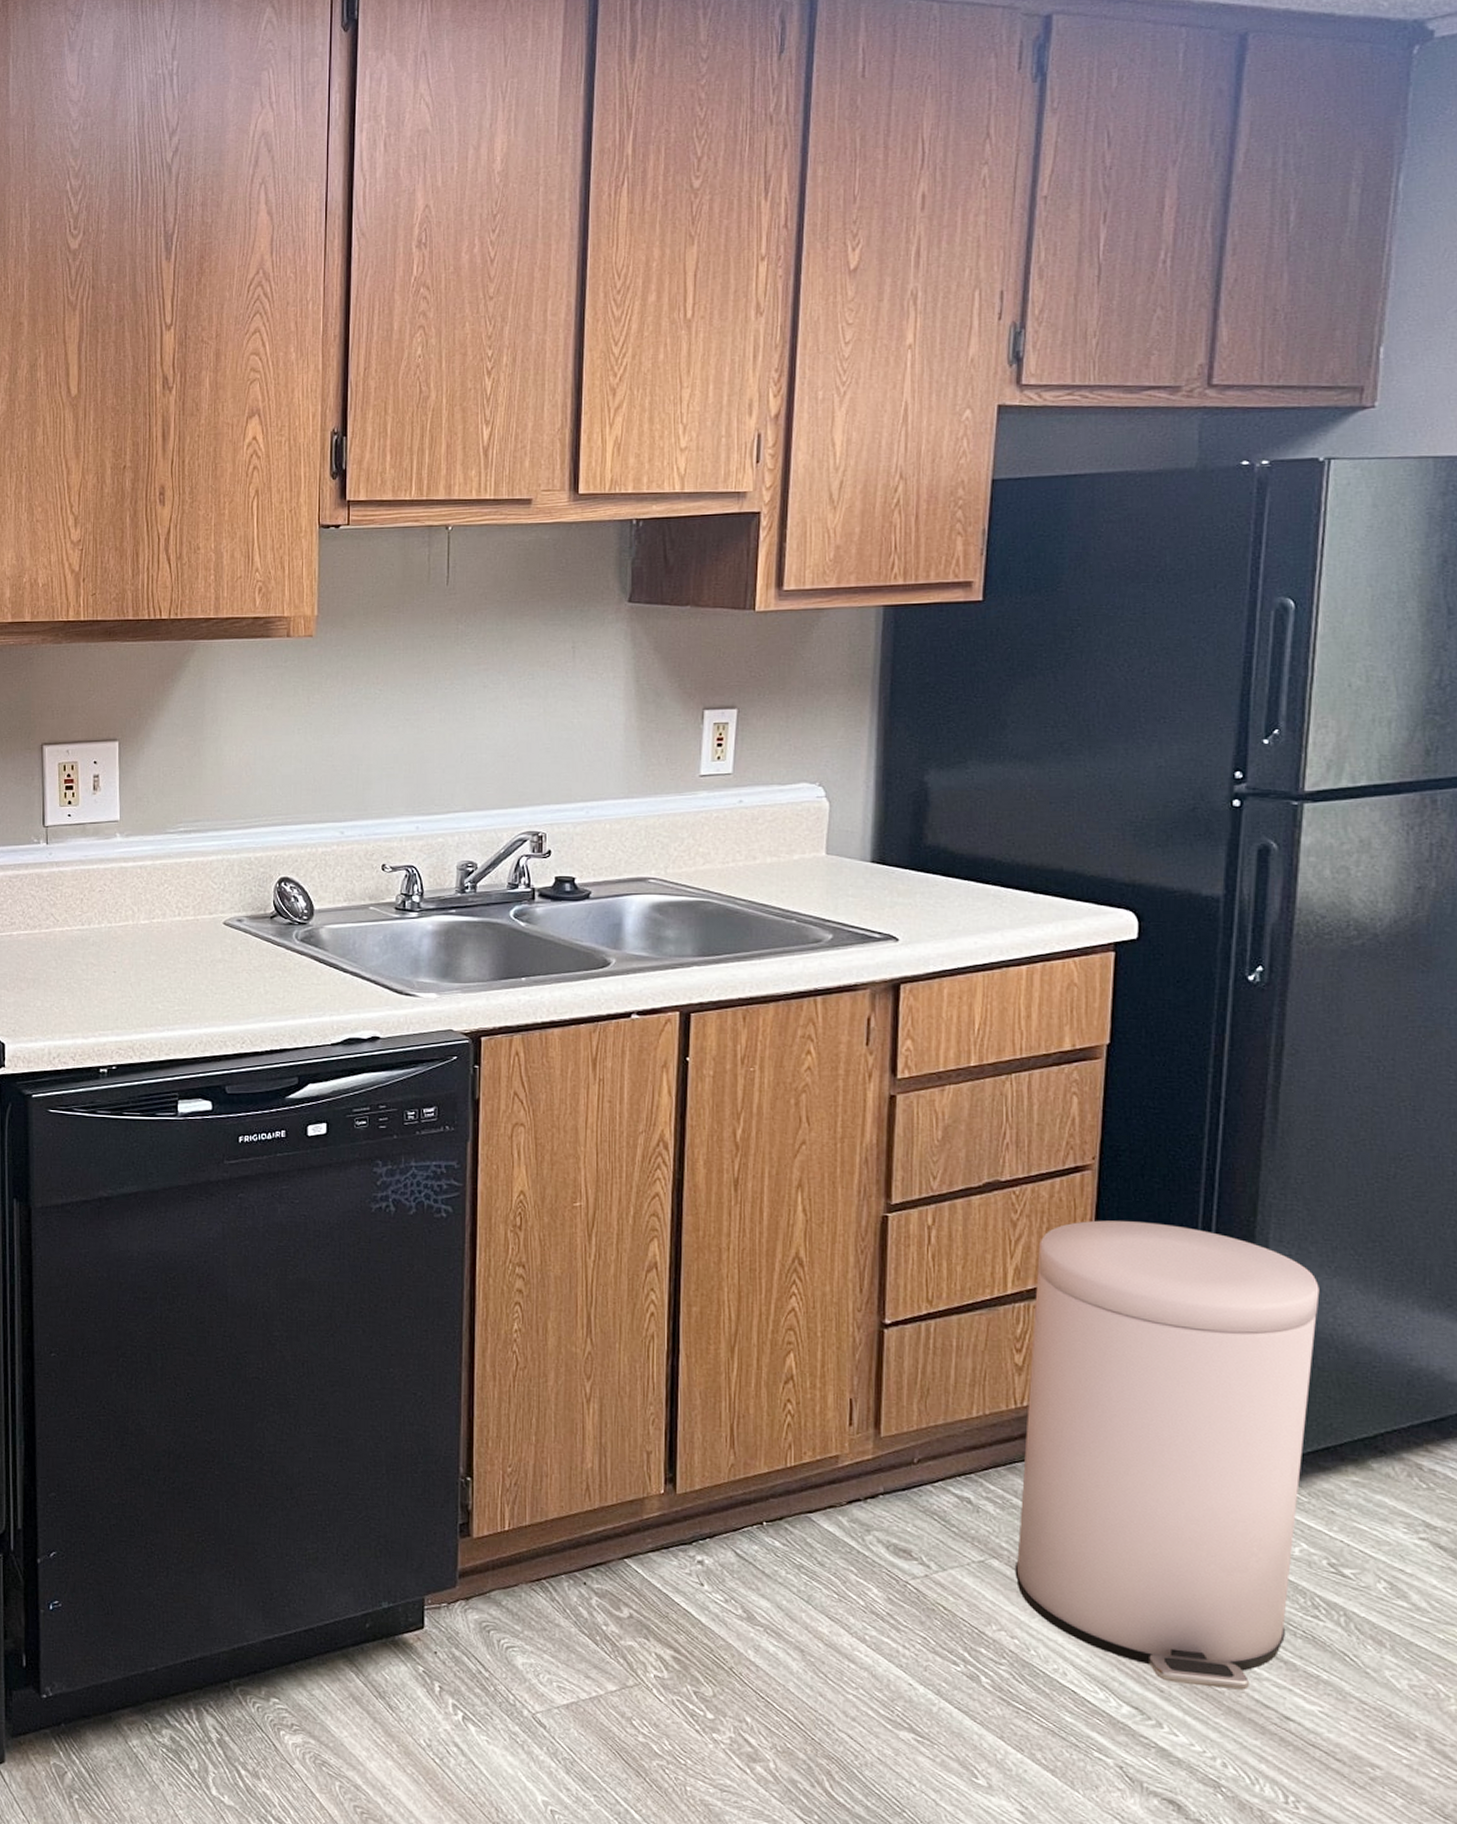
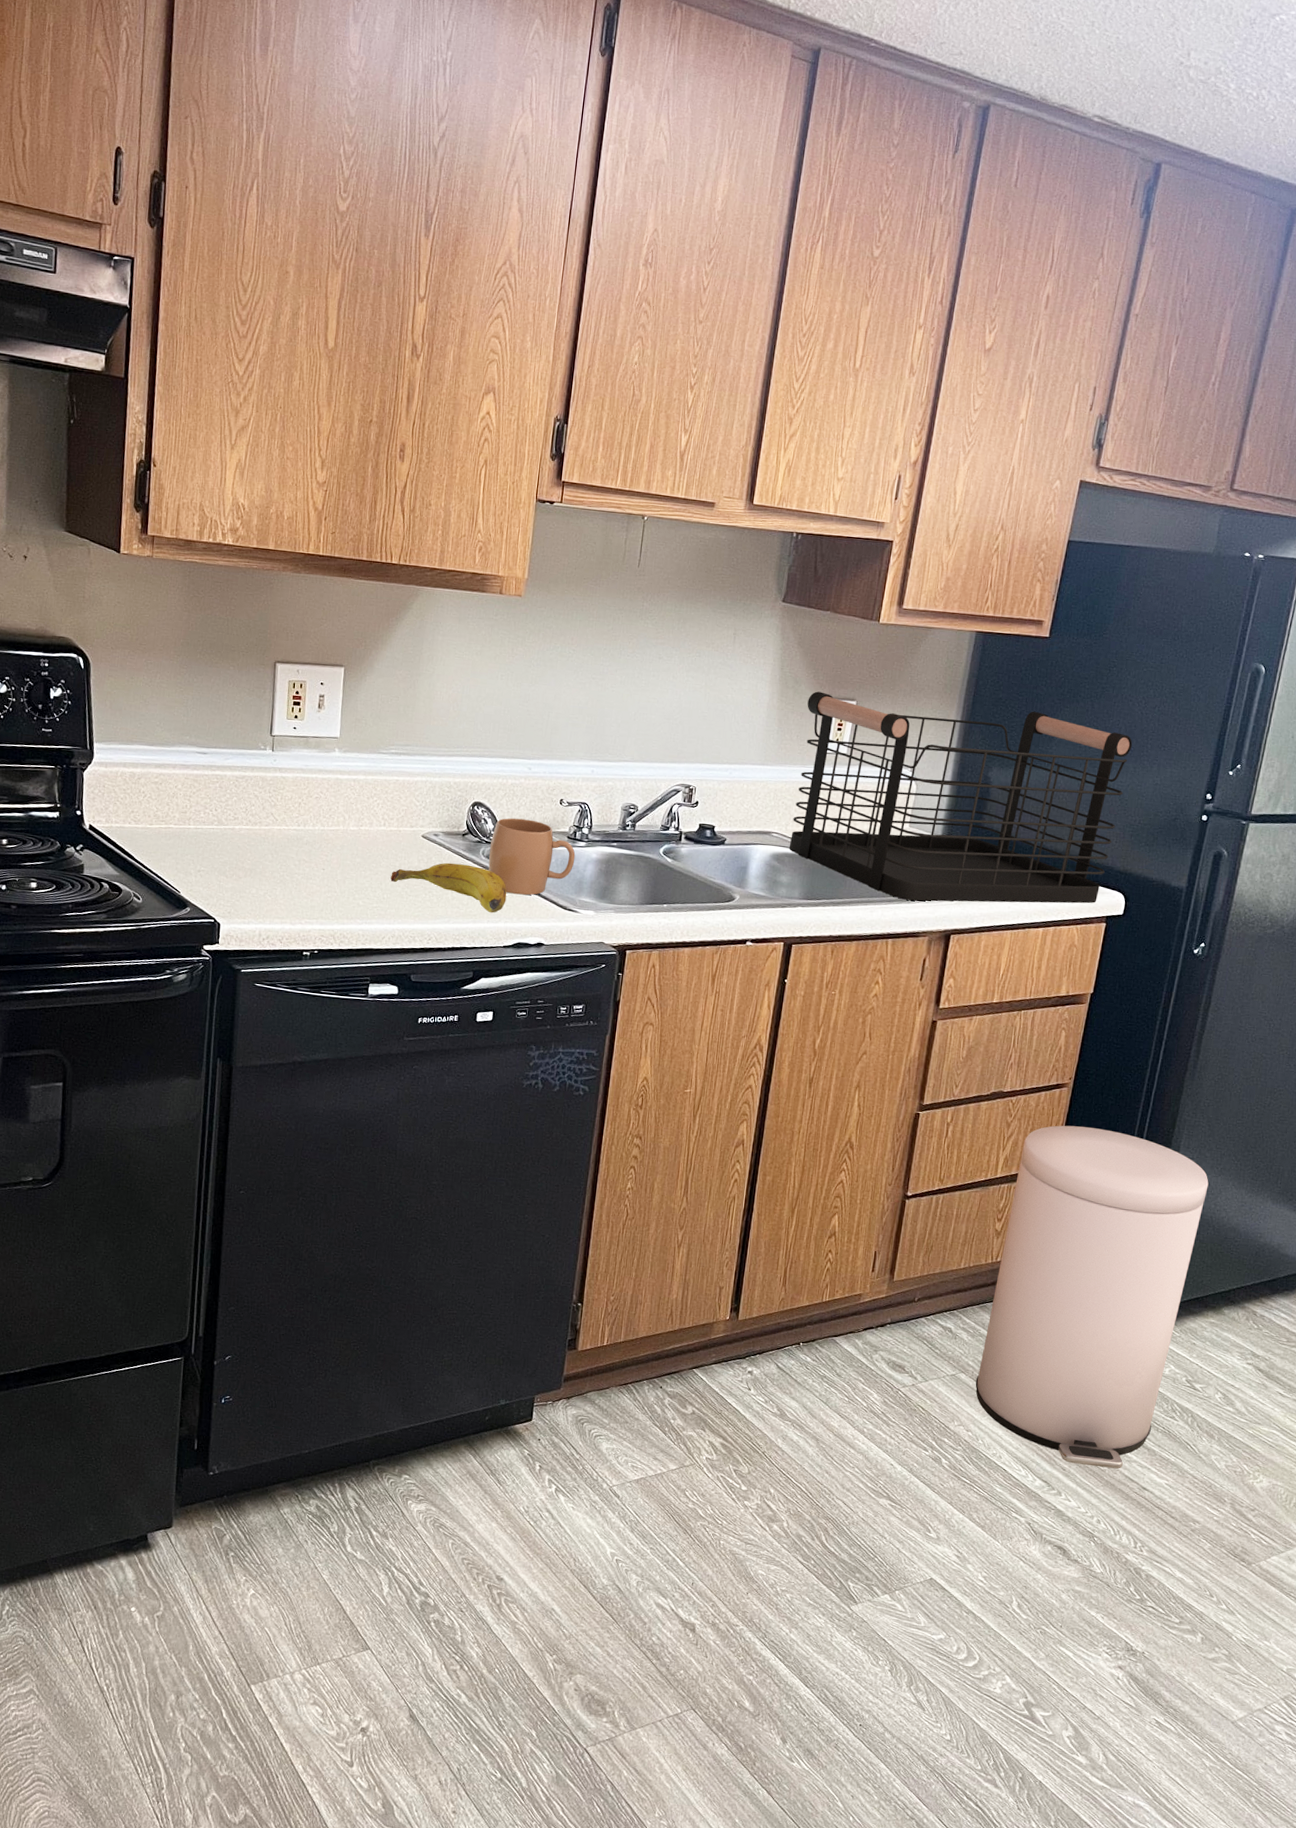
banana: none [192,951,330,1006] -> present [390,862,507,913]
mug: none [303,892,407,981] -> present [488,817,576,895]
dish rack: none [672,693,1119,946] -> present [789,691,1133,904]

